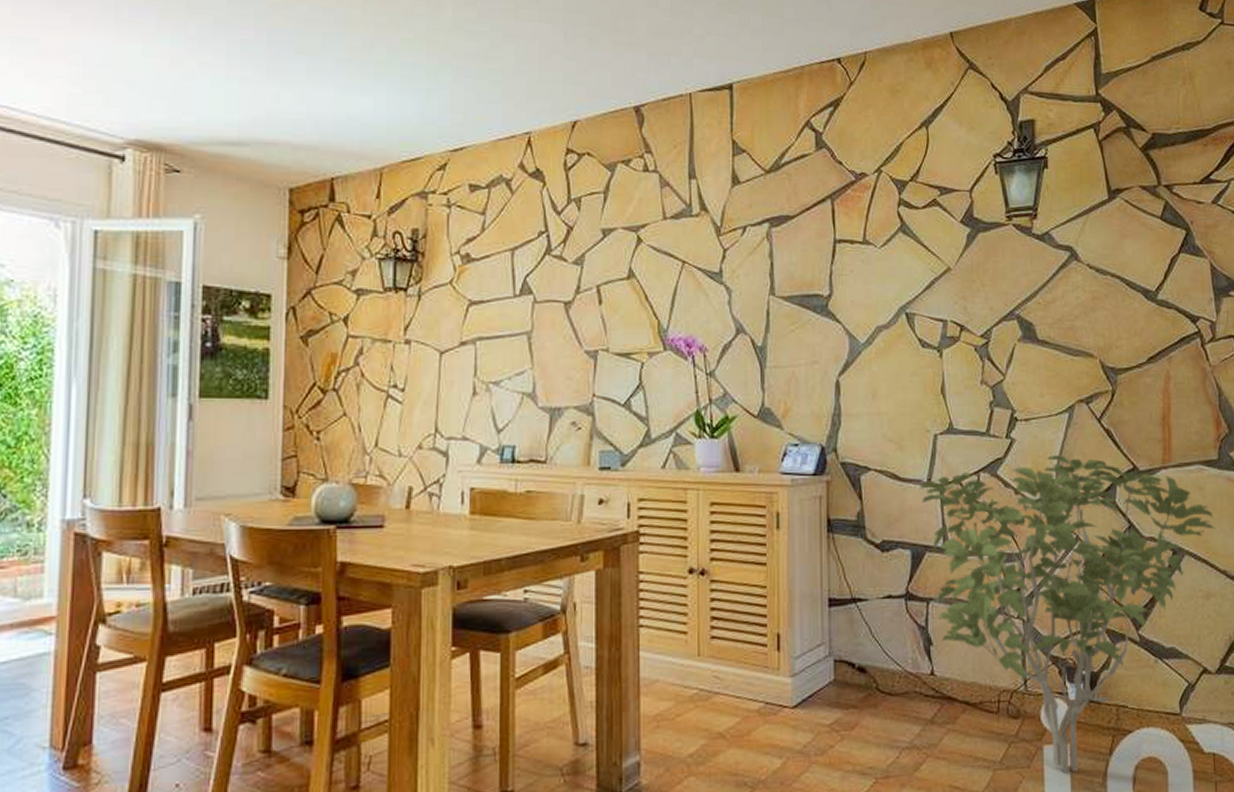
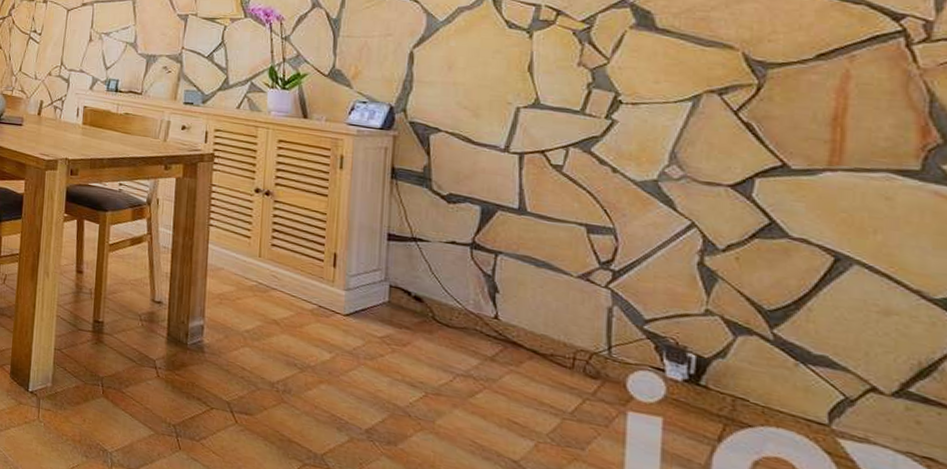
shrub: present [919,455,1216,772] -> none [494,140,909,446]

